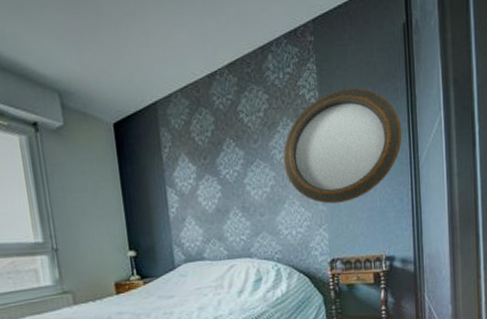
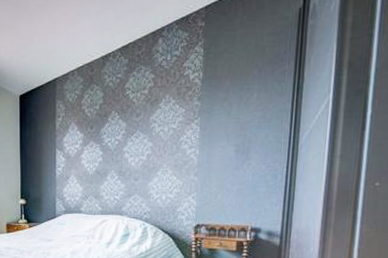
home mirror: present [283,88,402,204] -> none [161,70,285,175]

